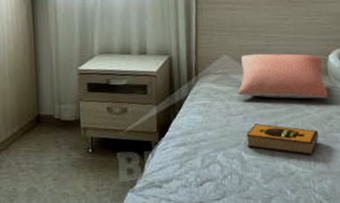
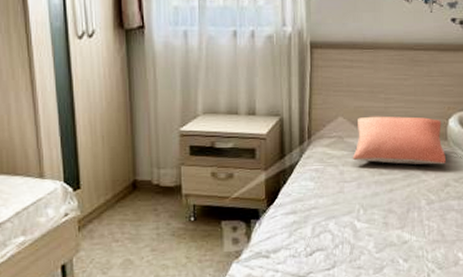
hardback book: present [246,124,318,155] -> none [360,190,434,223]

